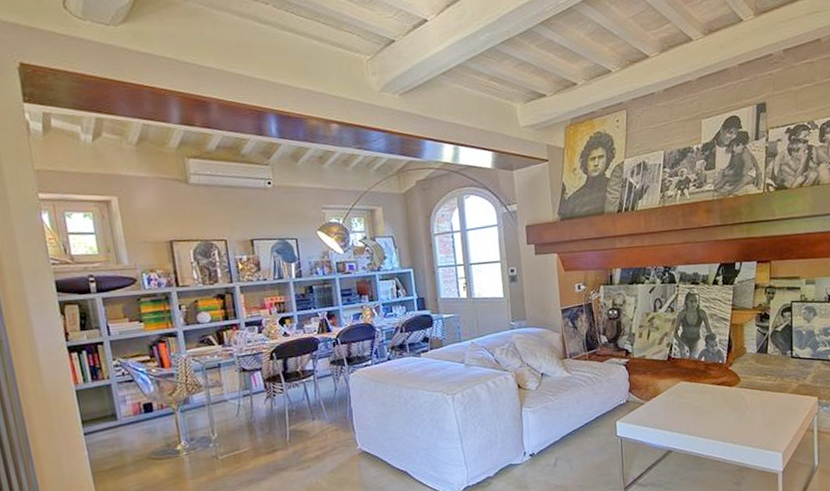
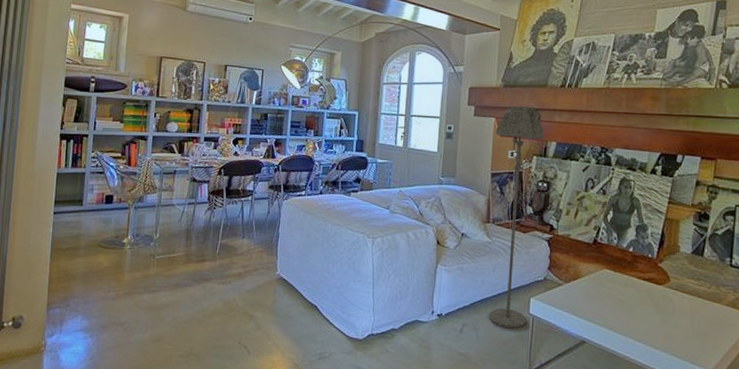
floor lamp: none [559,237,615,454] -> present [488,105,545,329]

